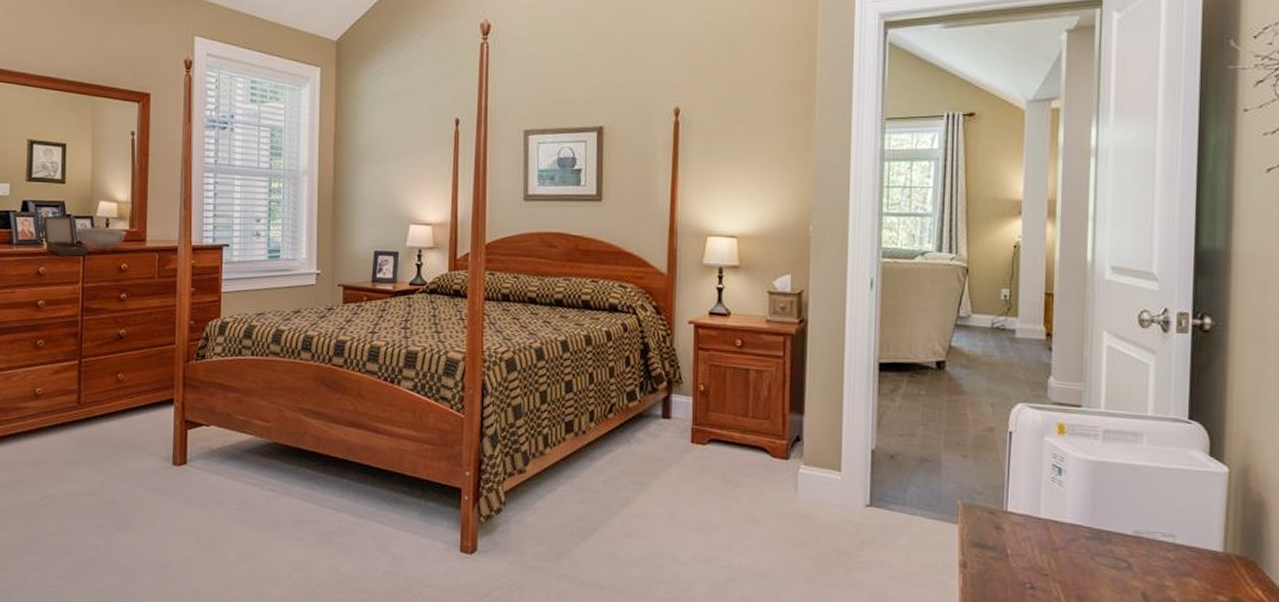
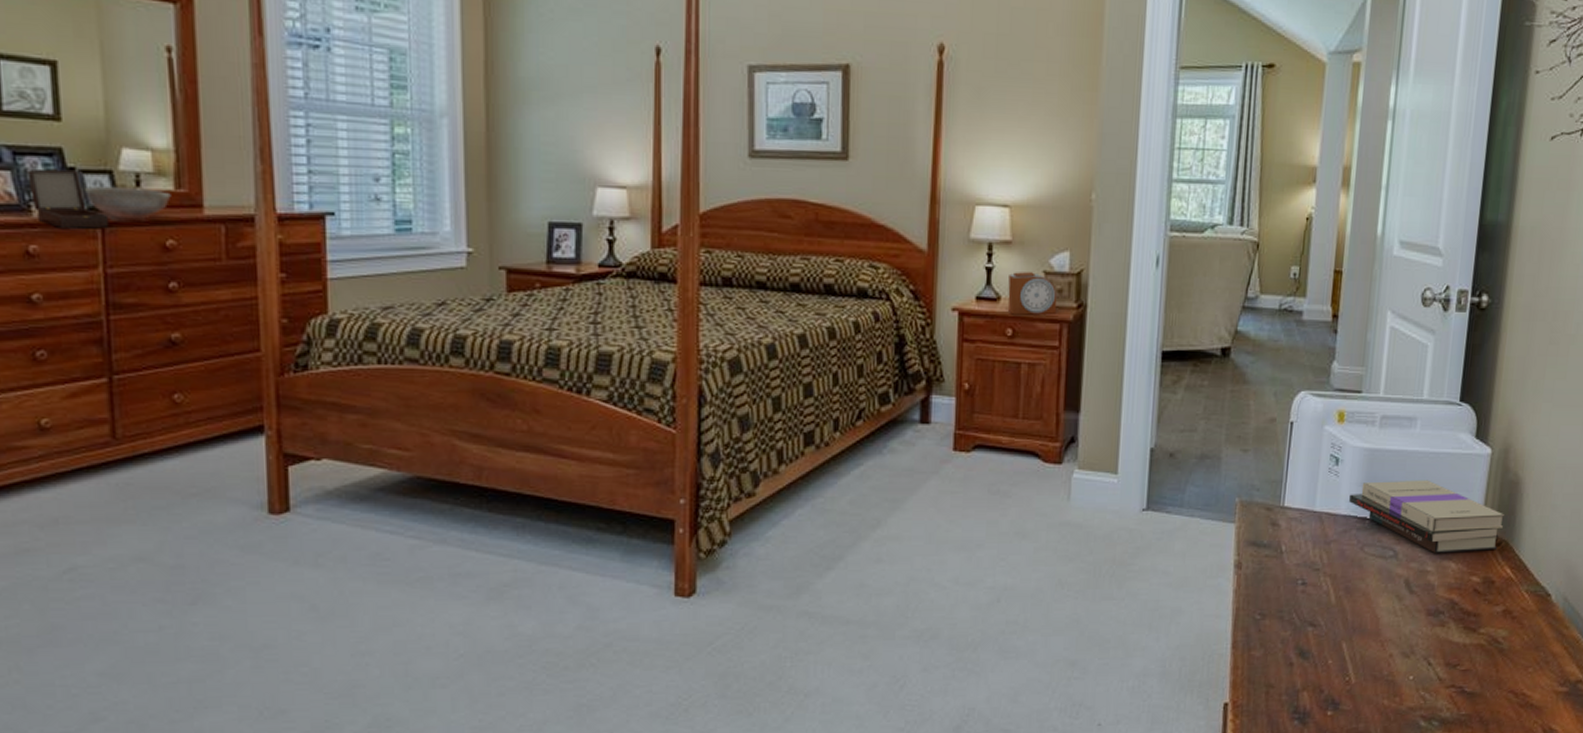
alarm clock: none [737,292,781,330] -> present [1007,272,1057,317]
books: none [1075,493,1249,570] -> present [1349,479,1504,554]

